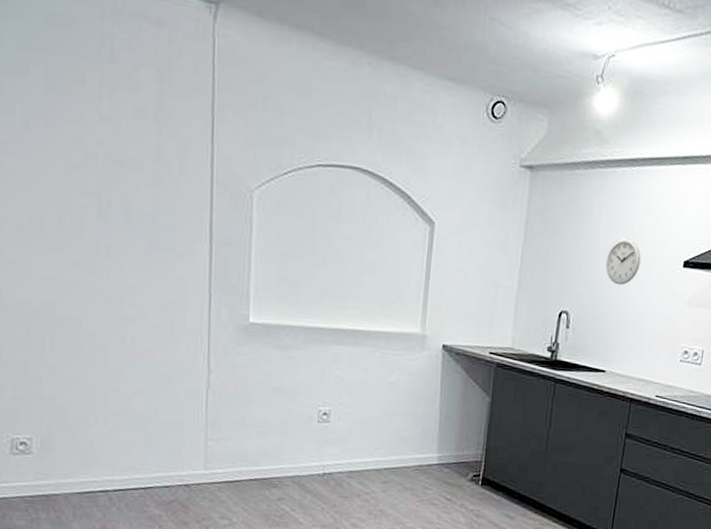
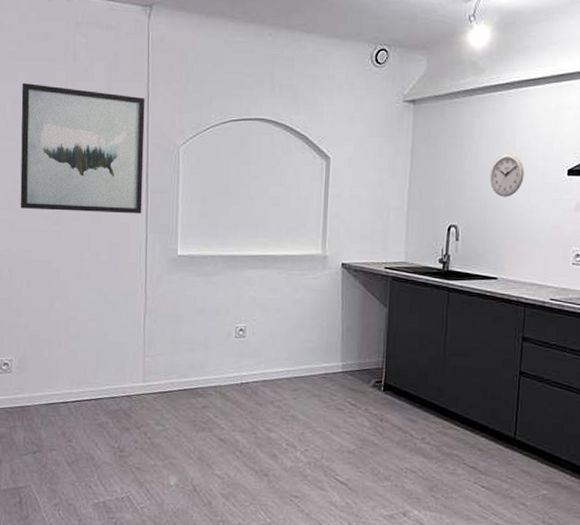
wall art: none [37,80,209,270] -> present [20,82,145,214]

